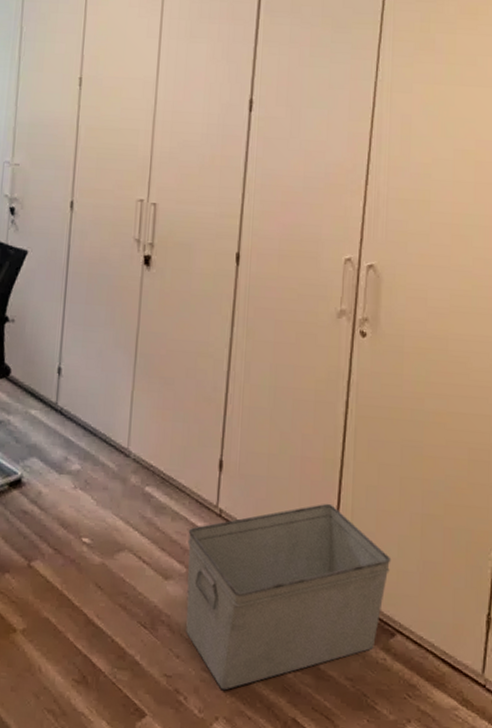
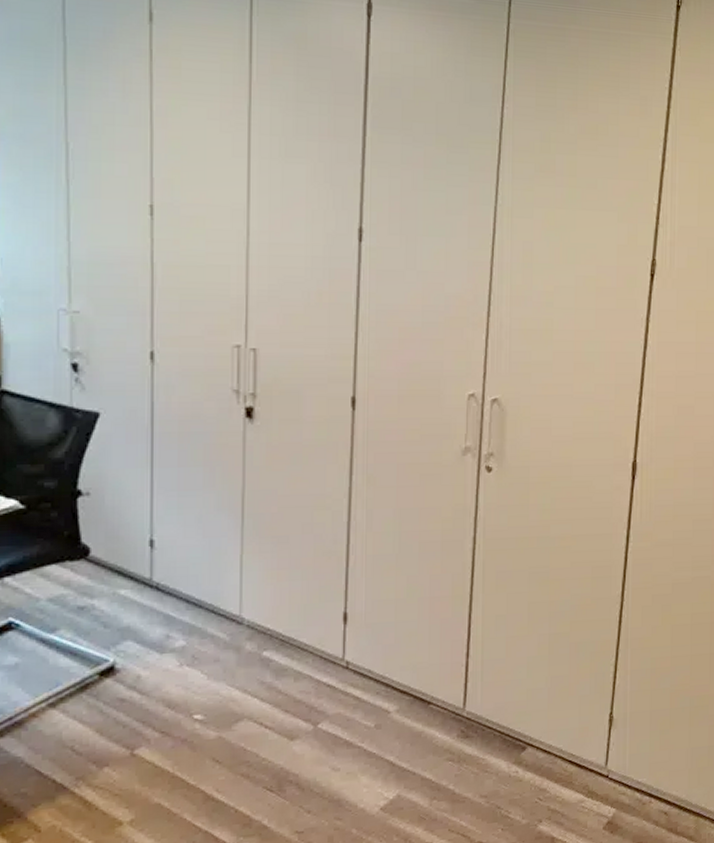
storage bin: present [186,503,391,691] -> none [313,638,521,834]

